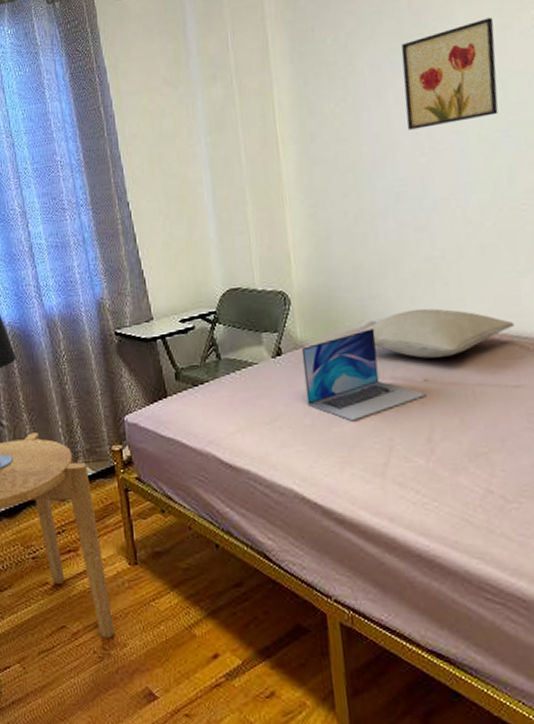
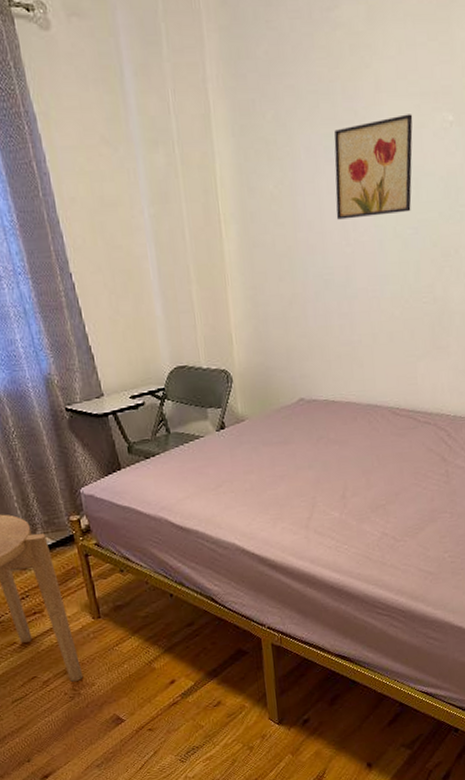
laptop: present [301,329,426,422] -> none [242,405,342,485]
pillow: present [361,308,515,359] -> none [293,386,411,430]

